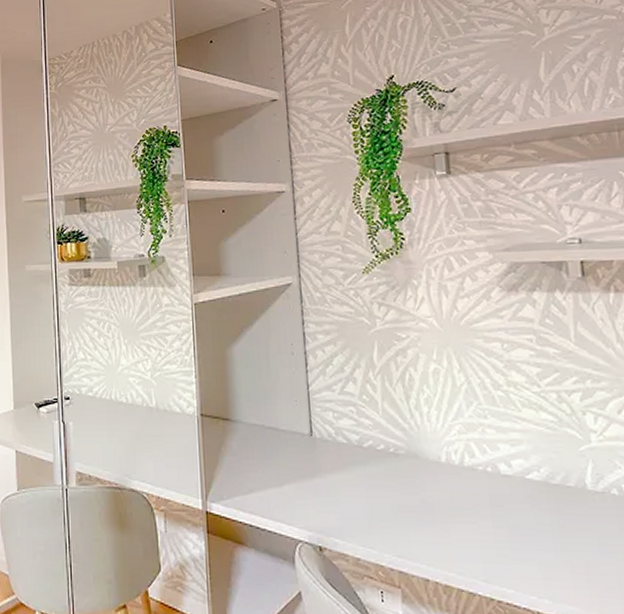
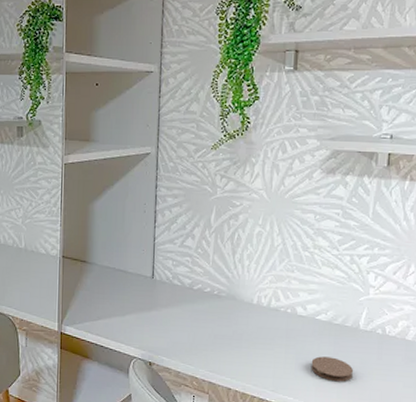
coaster: none [530,530,590,566] -> present [311,356,353,382]

